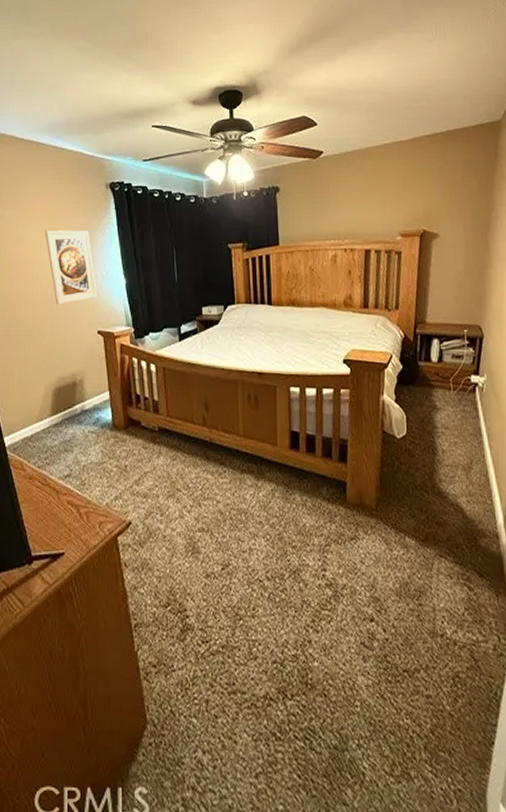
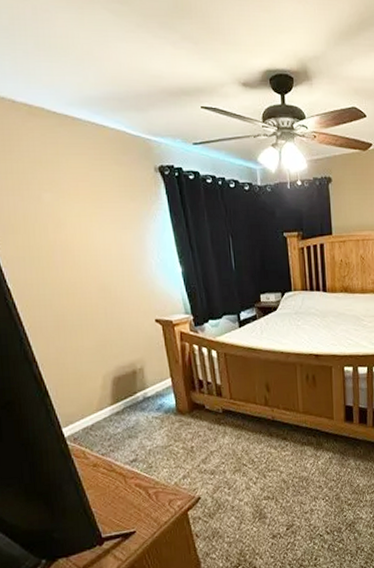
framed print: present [44,230,97,305] -> none [89,215,153,294]

